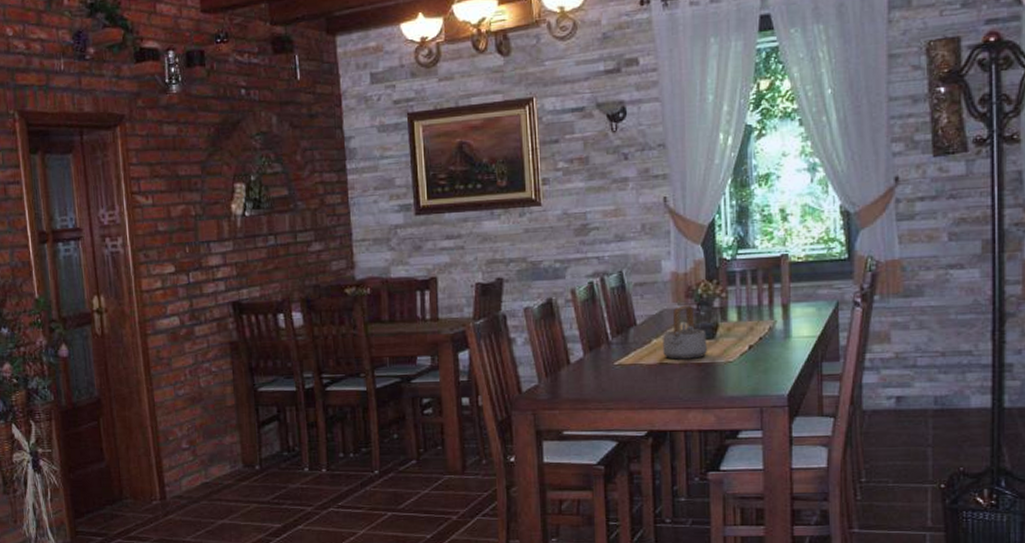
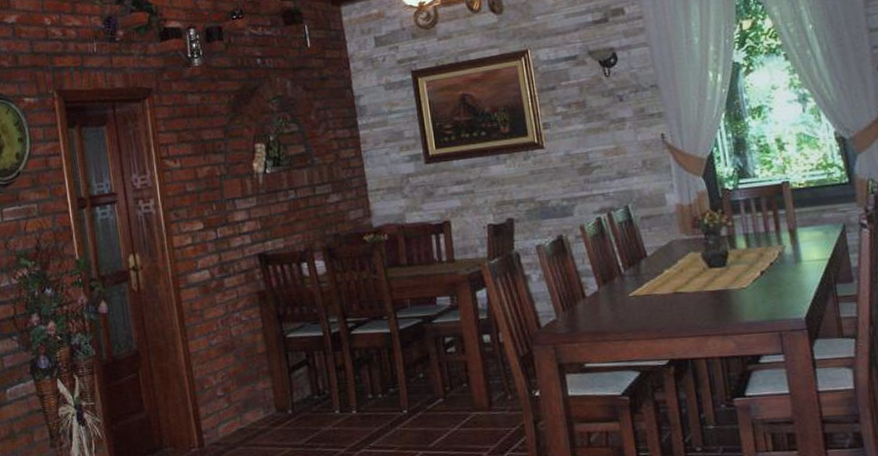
teapot: present [663,305,707,360] -> none [674,235,720,289]

